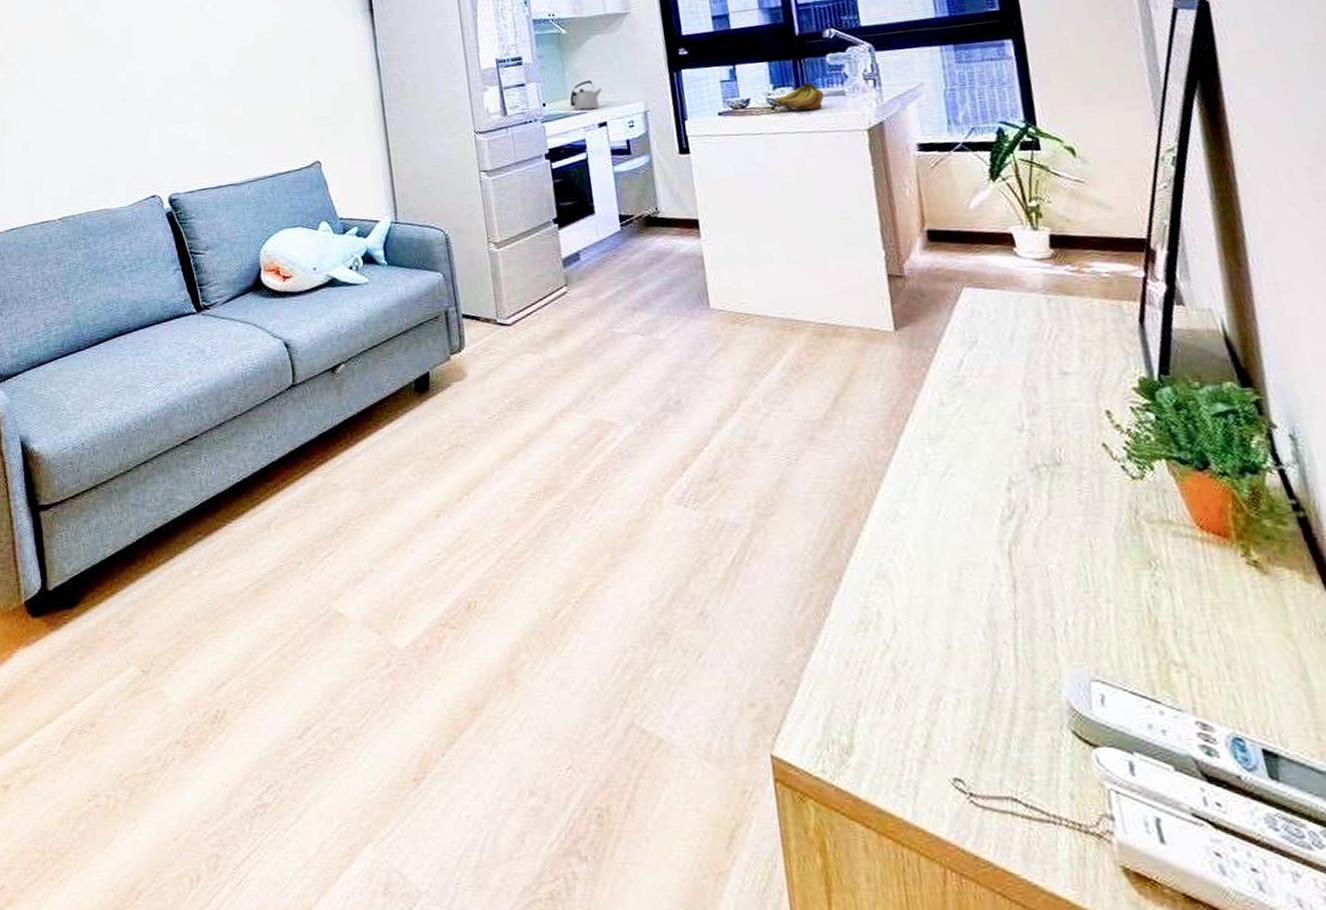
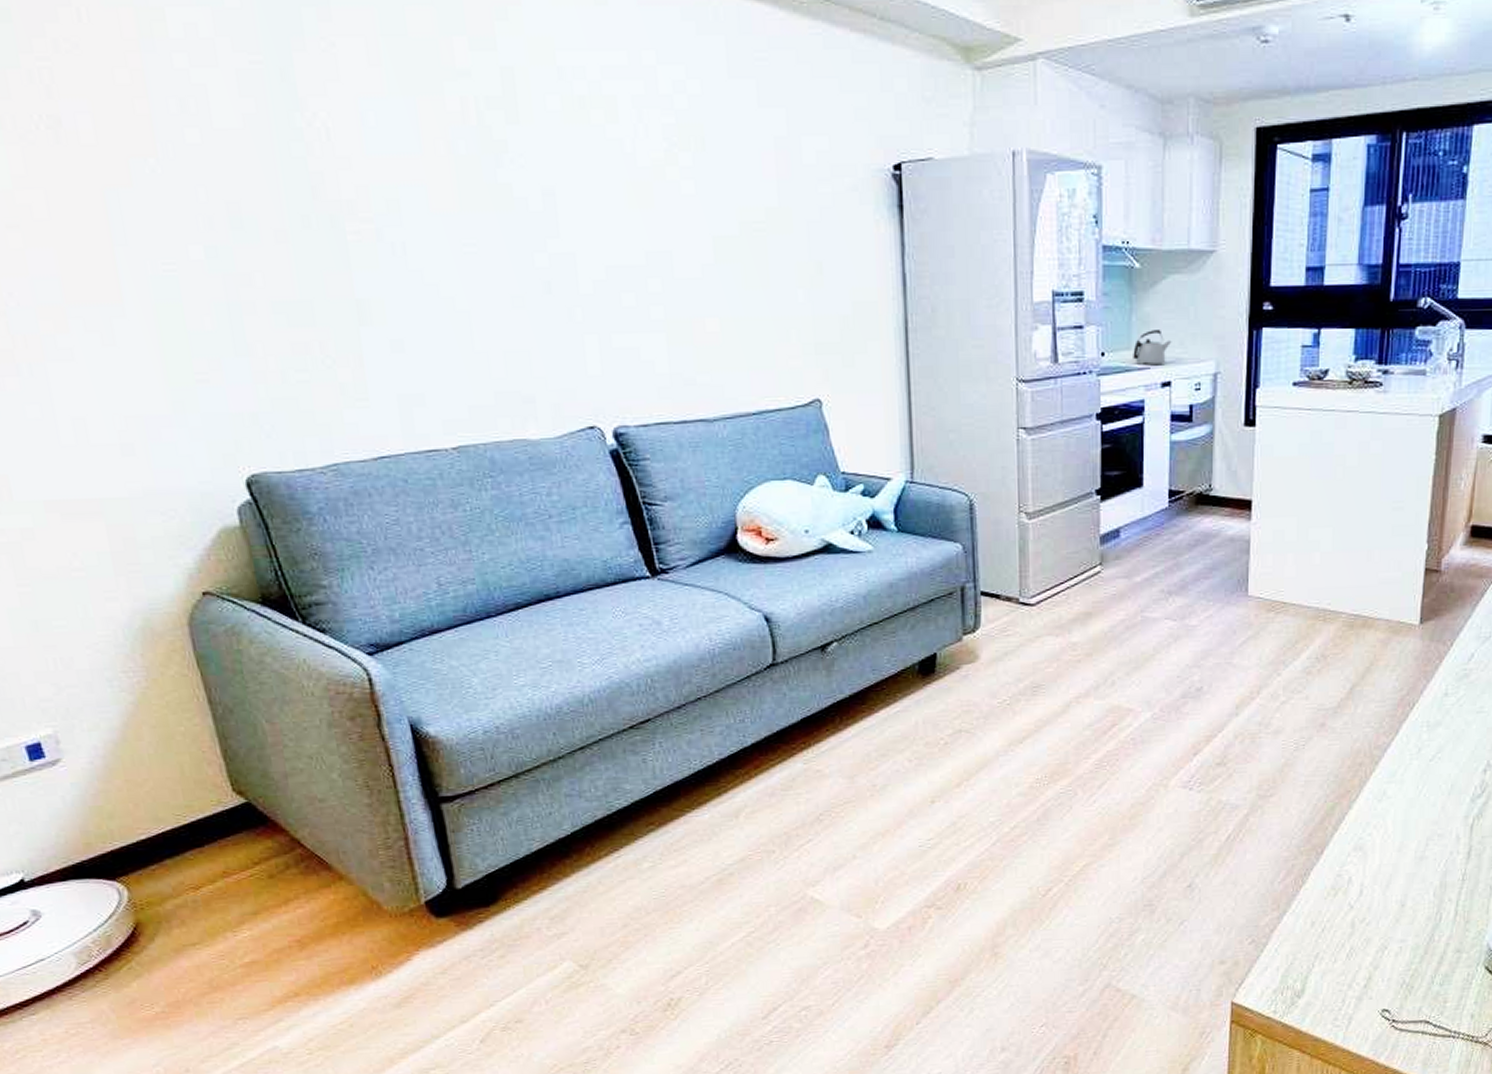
fruit: present [773,82,825,111] -> none [1352,357,1405,389]

